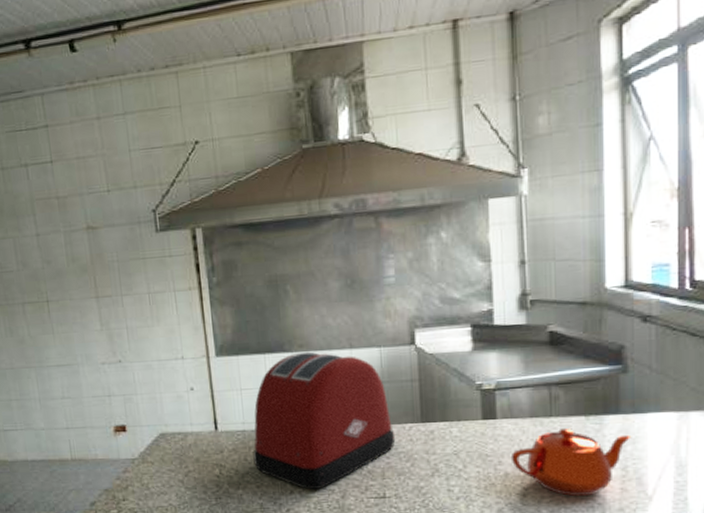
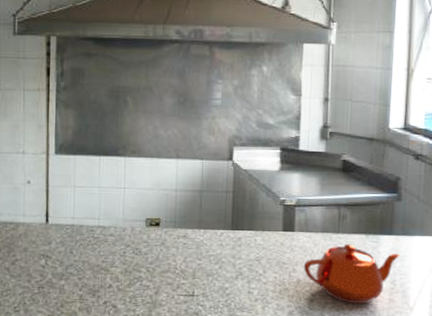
toaster: present [253,351,396,490] -> none [78,157,208,285]

